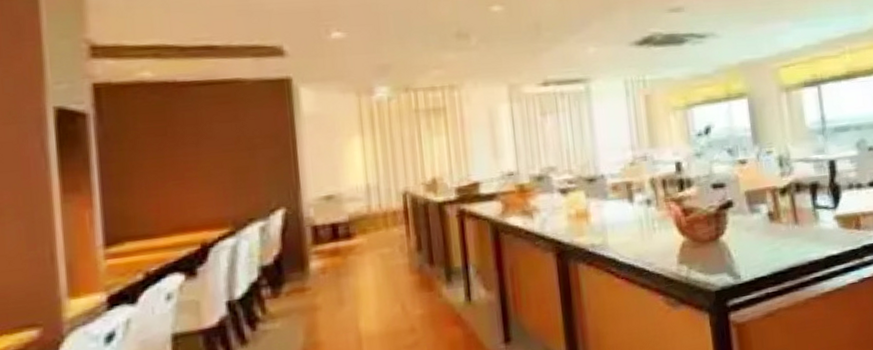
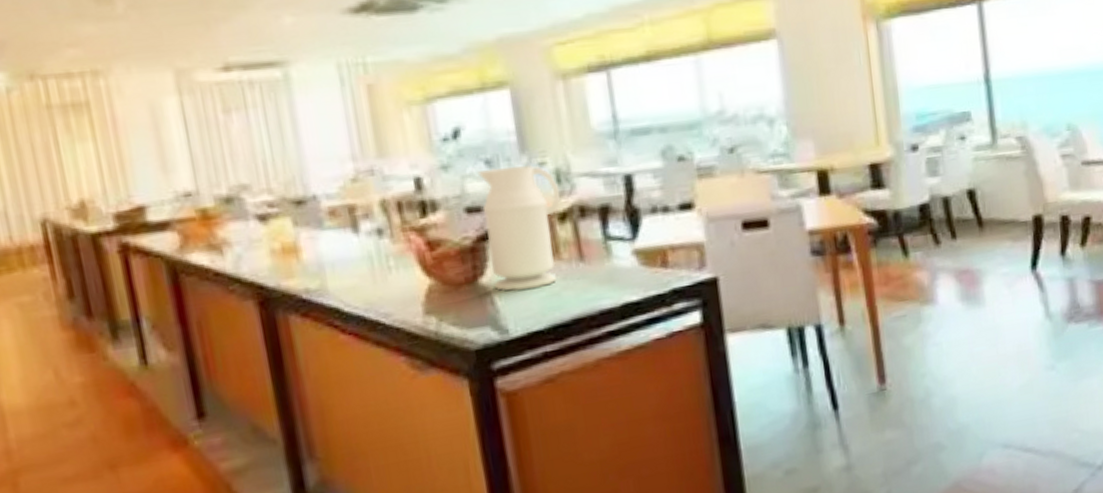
water jug: none [721,152,782,247] -> present [477,164,561,292]

